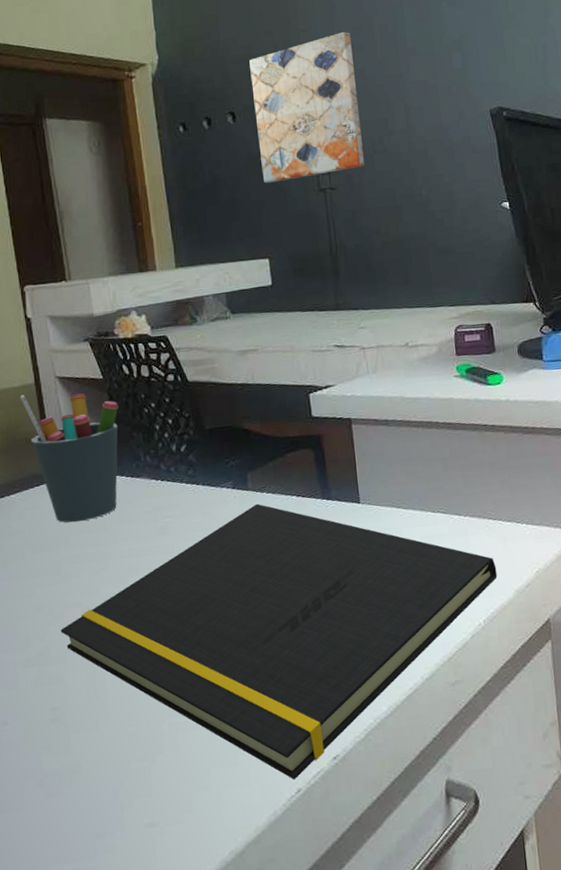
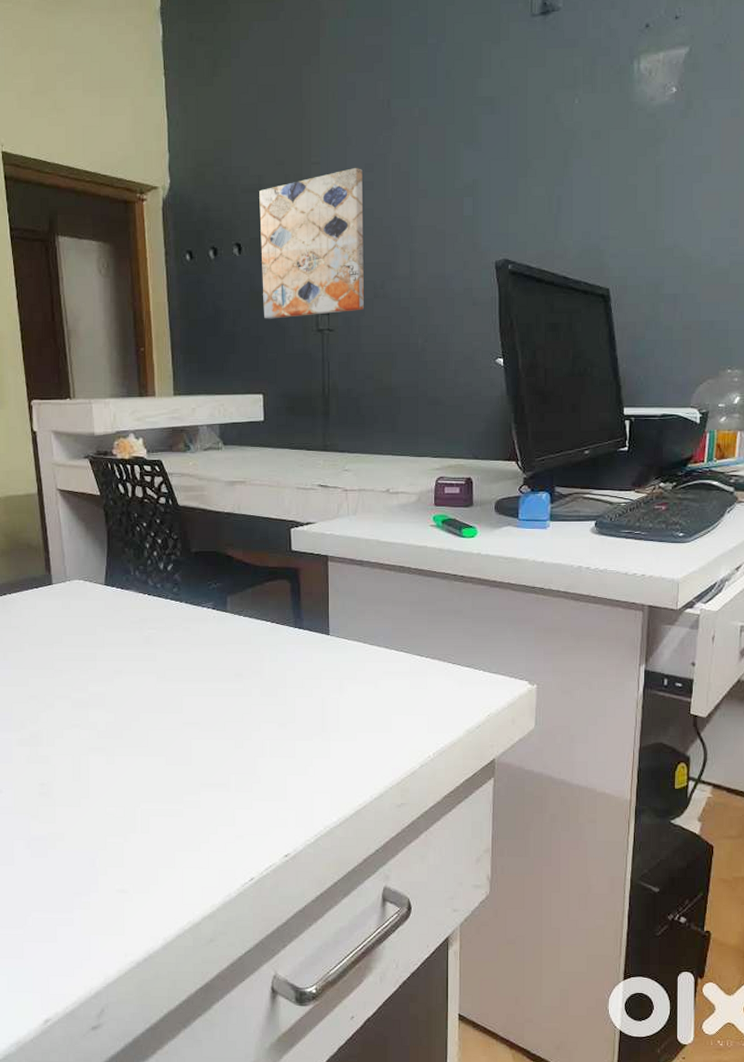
pen holder: present [20,393,119,523] -> none [23,503,113,624]
notepad: present [61,503,498,780] -> none [51,625,451,870]

